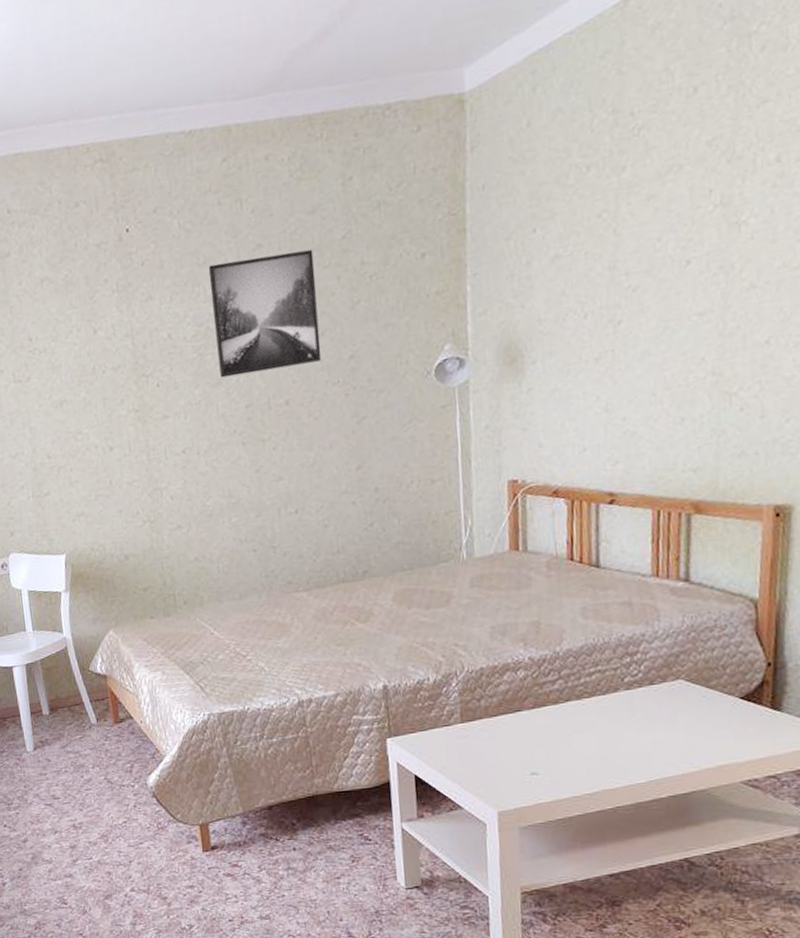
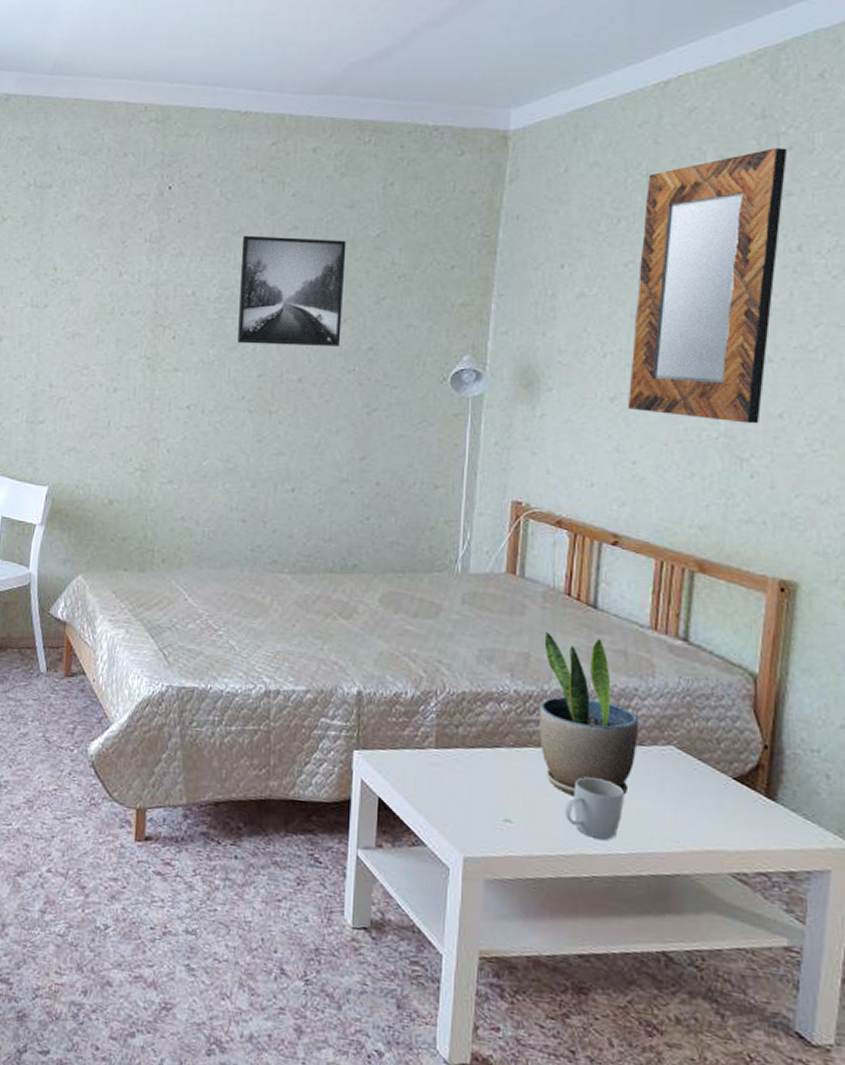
potted plant: none [551,595,649,741] -> present [540,632,640,796]
mug: none [586,721,640,774] -> present [565,777,624,840]
home mirror: none [612,49,761,367] -> present [627,148,788,424]

